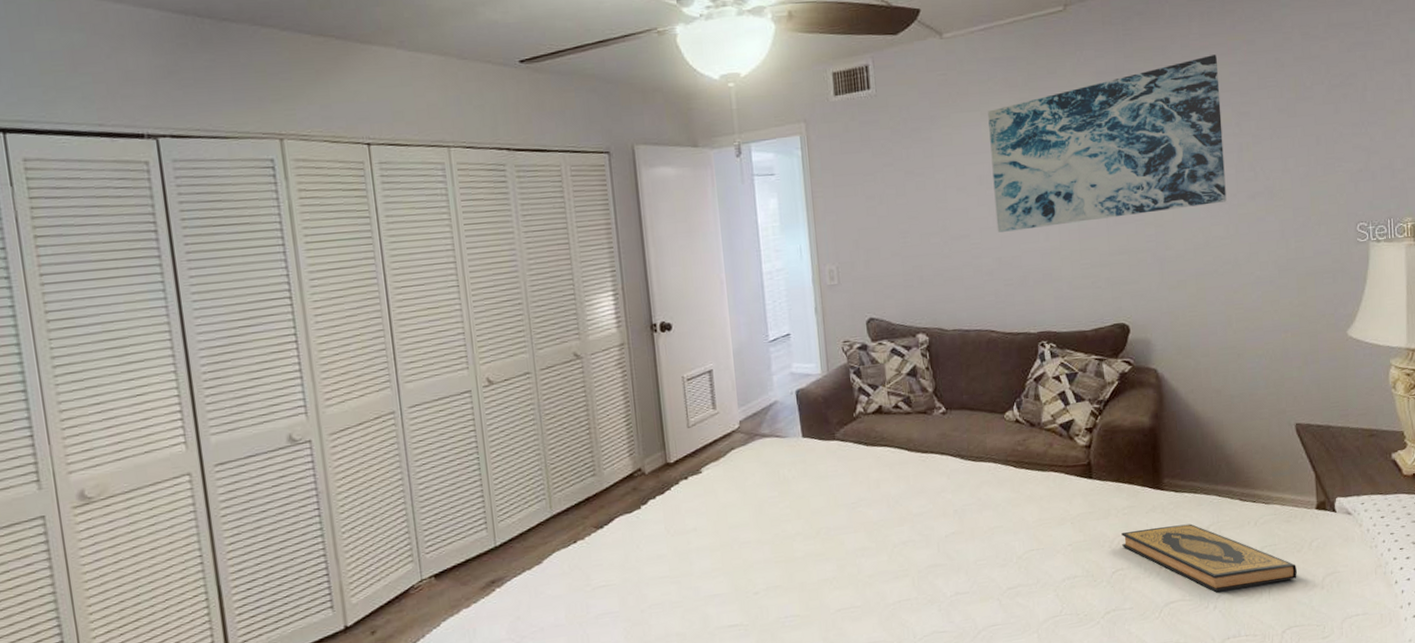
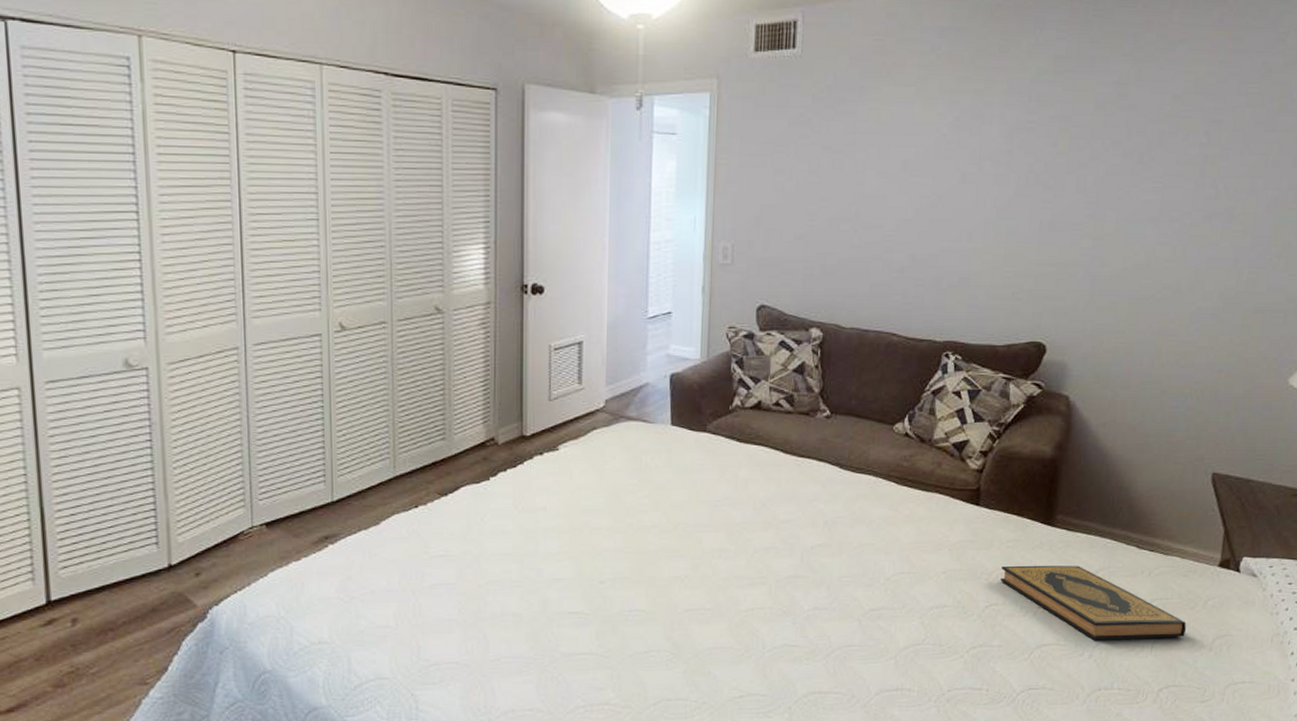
wall art: present [988,55,1227,232] -> none [915,50,1196,227]

